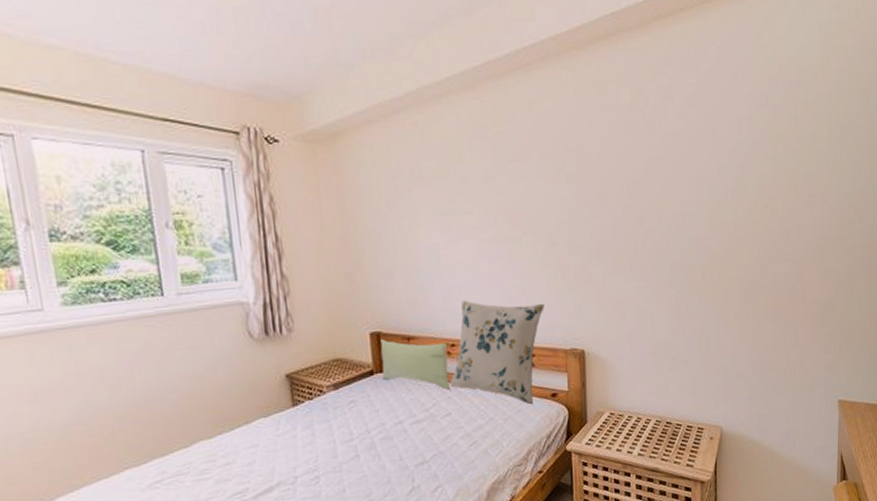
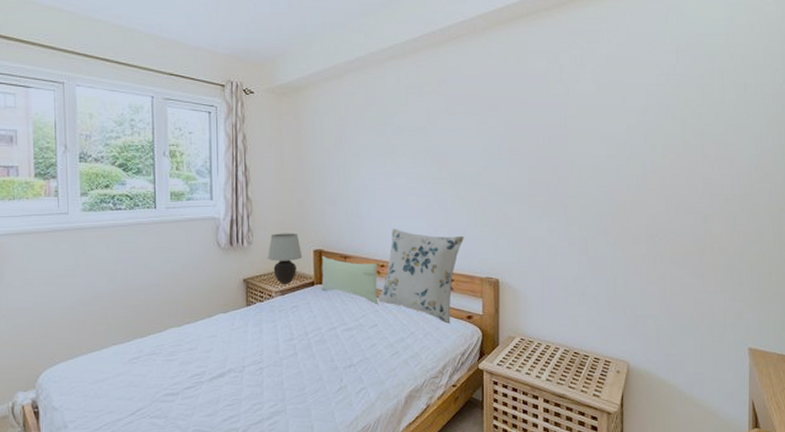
table lamp: none [313,314,357,377] -> present [268,233,303,284]

